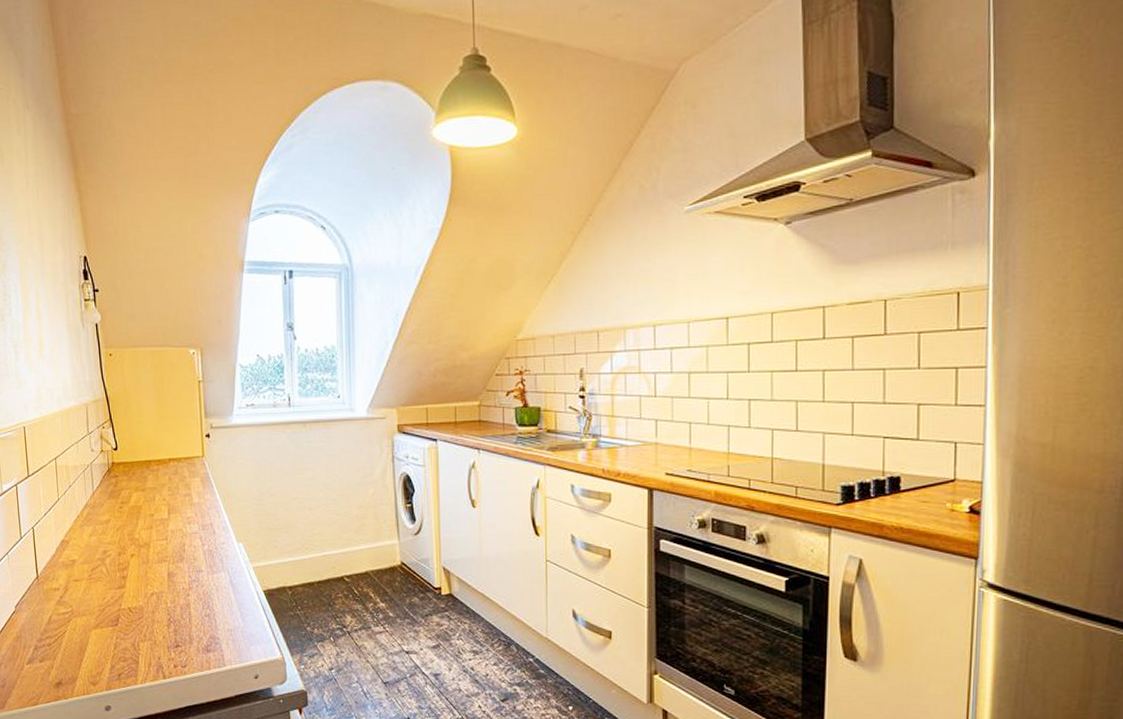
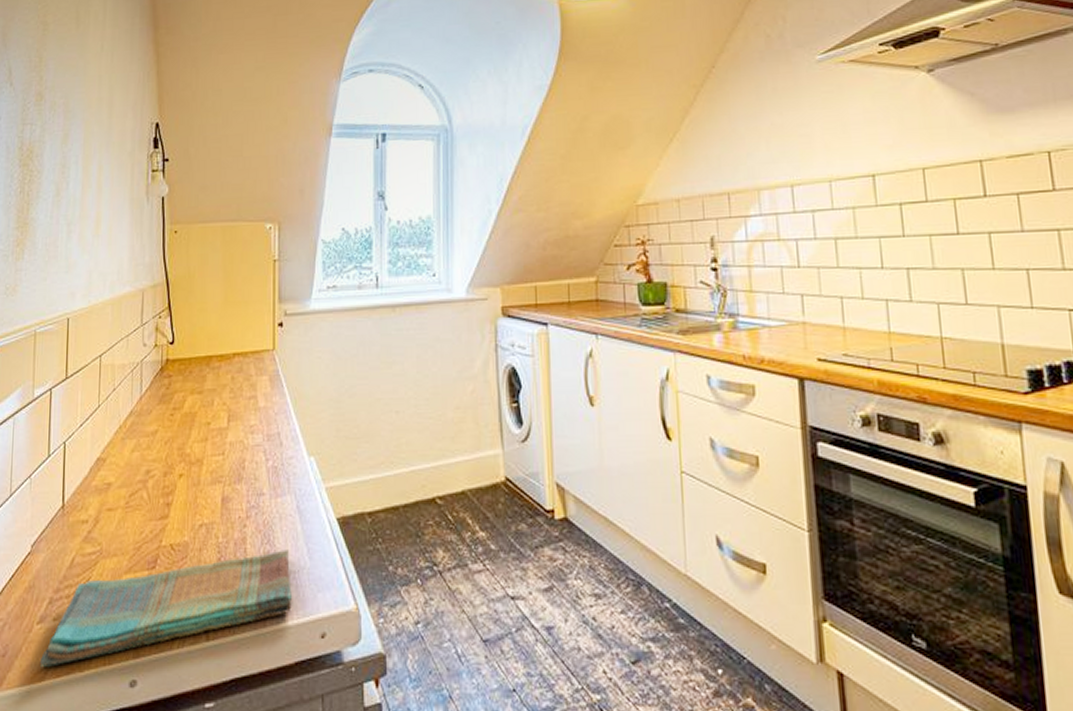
dish towel: none [32,613,231,696] -> present [39,550,293,668]

